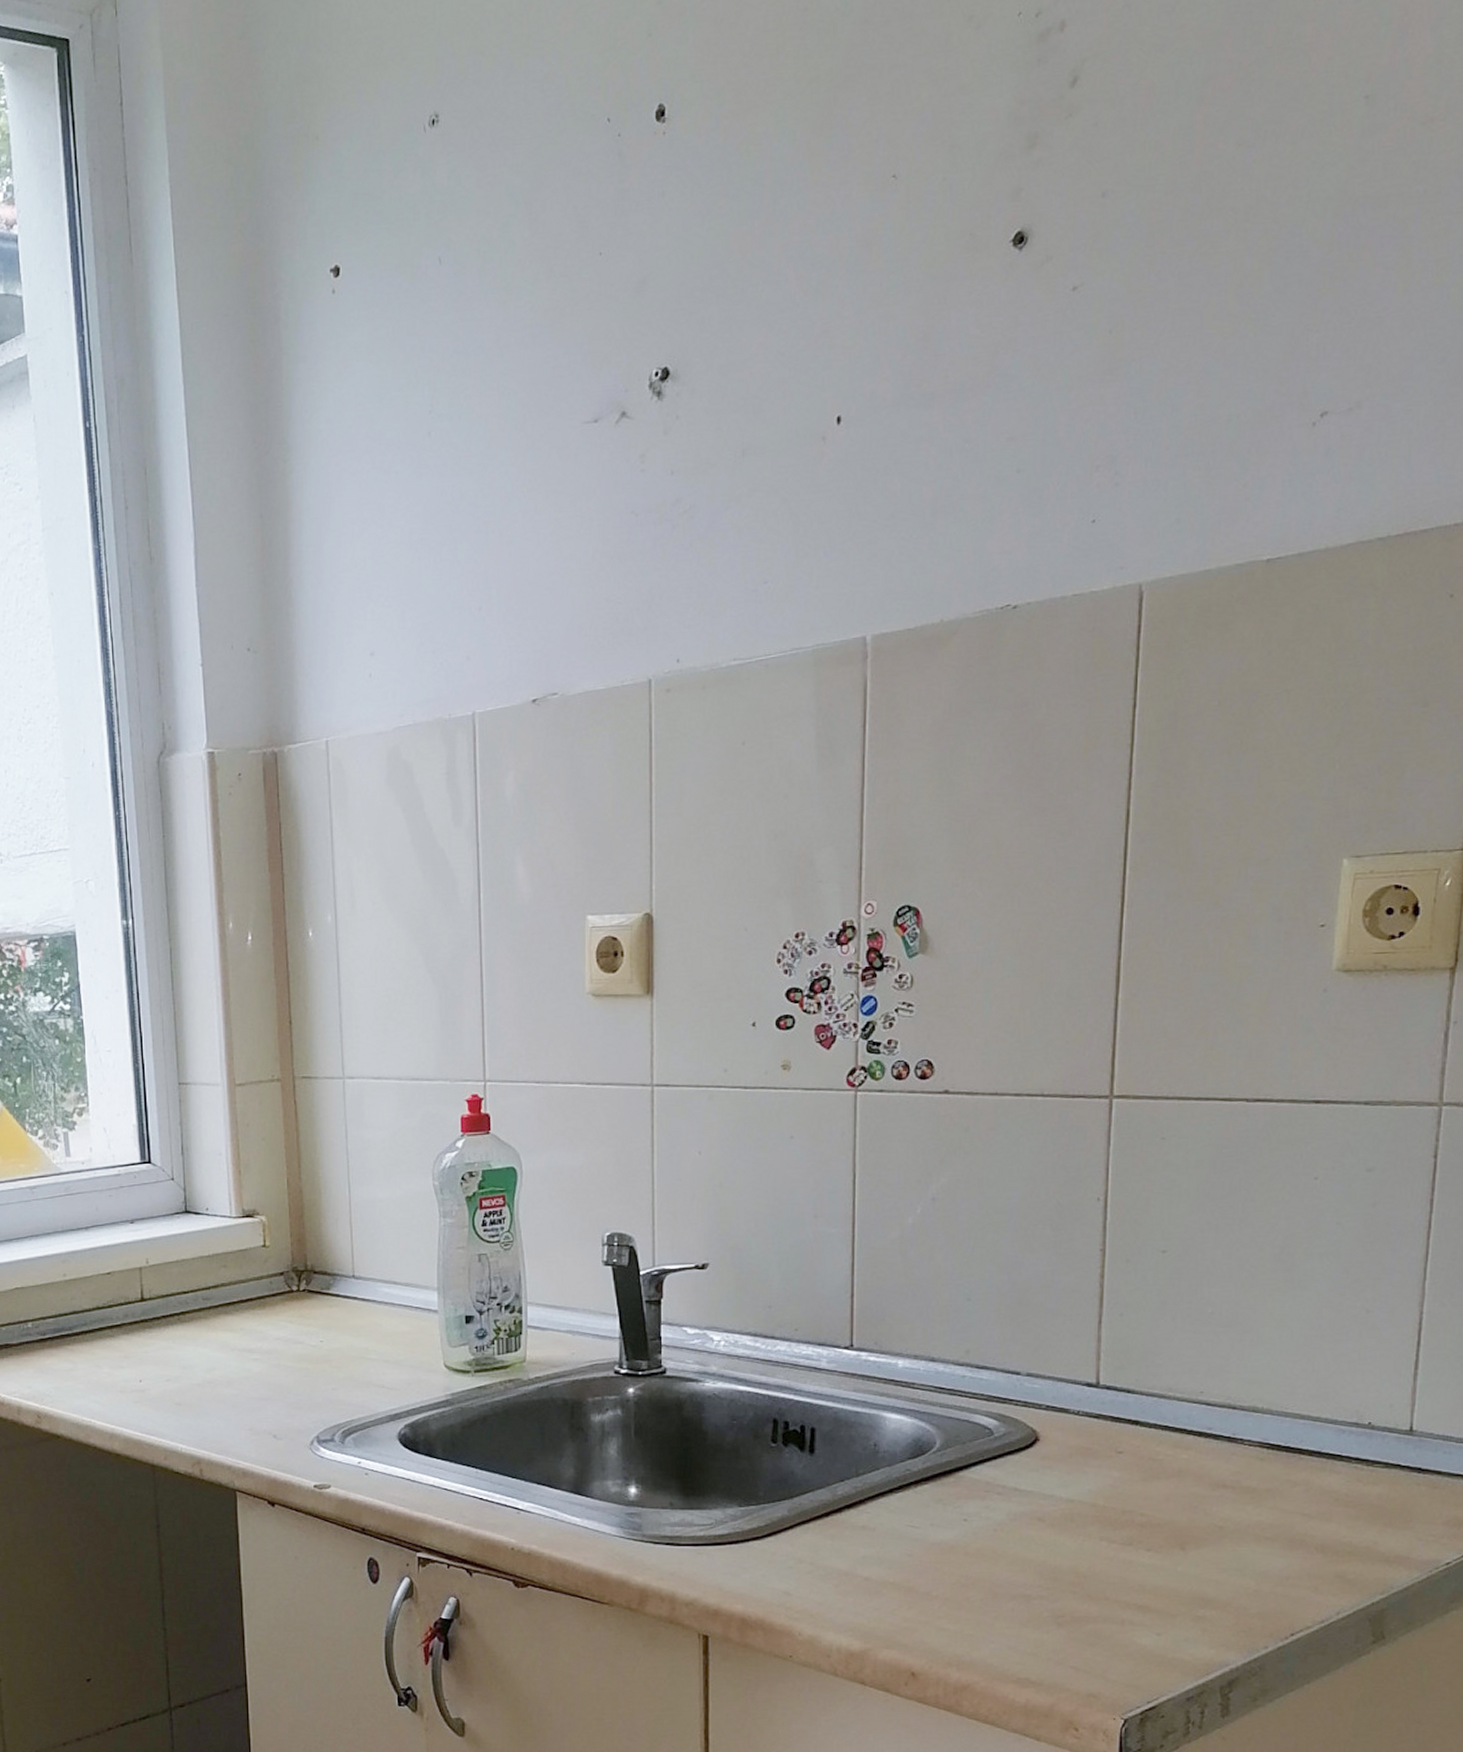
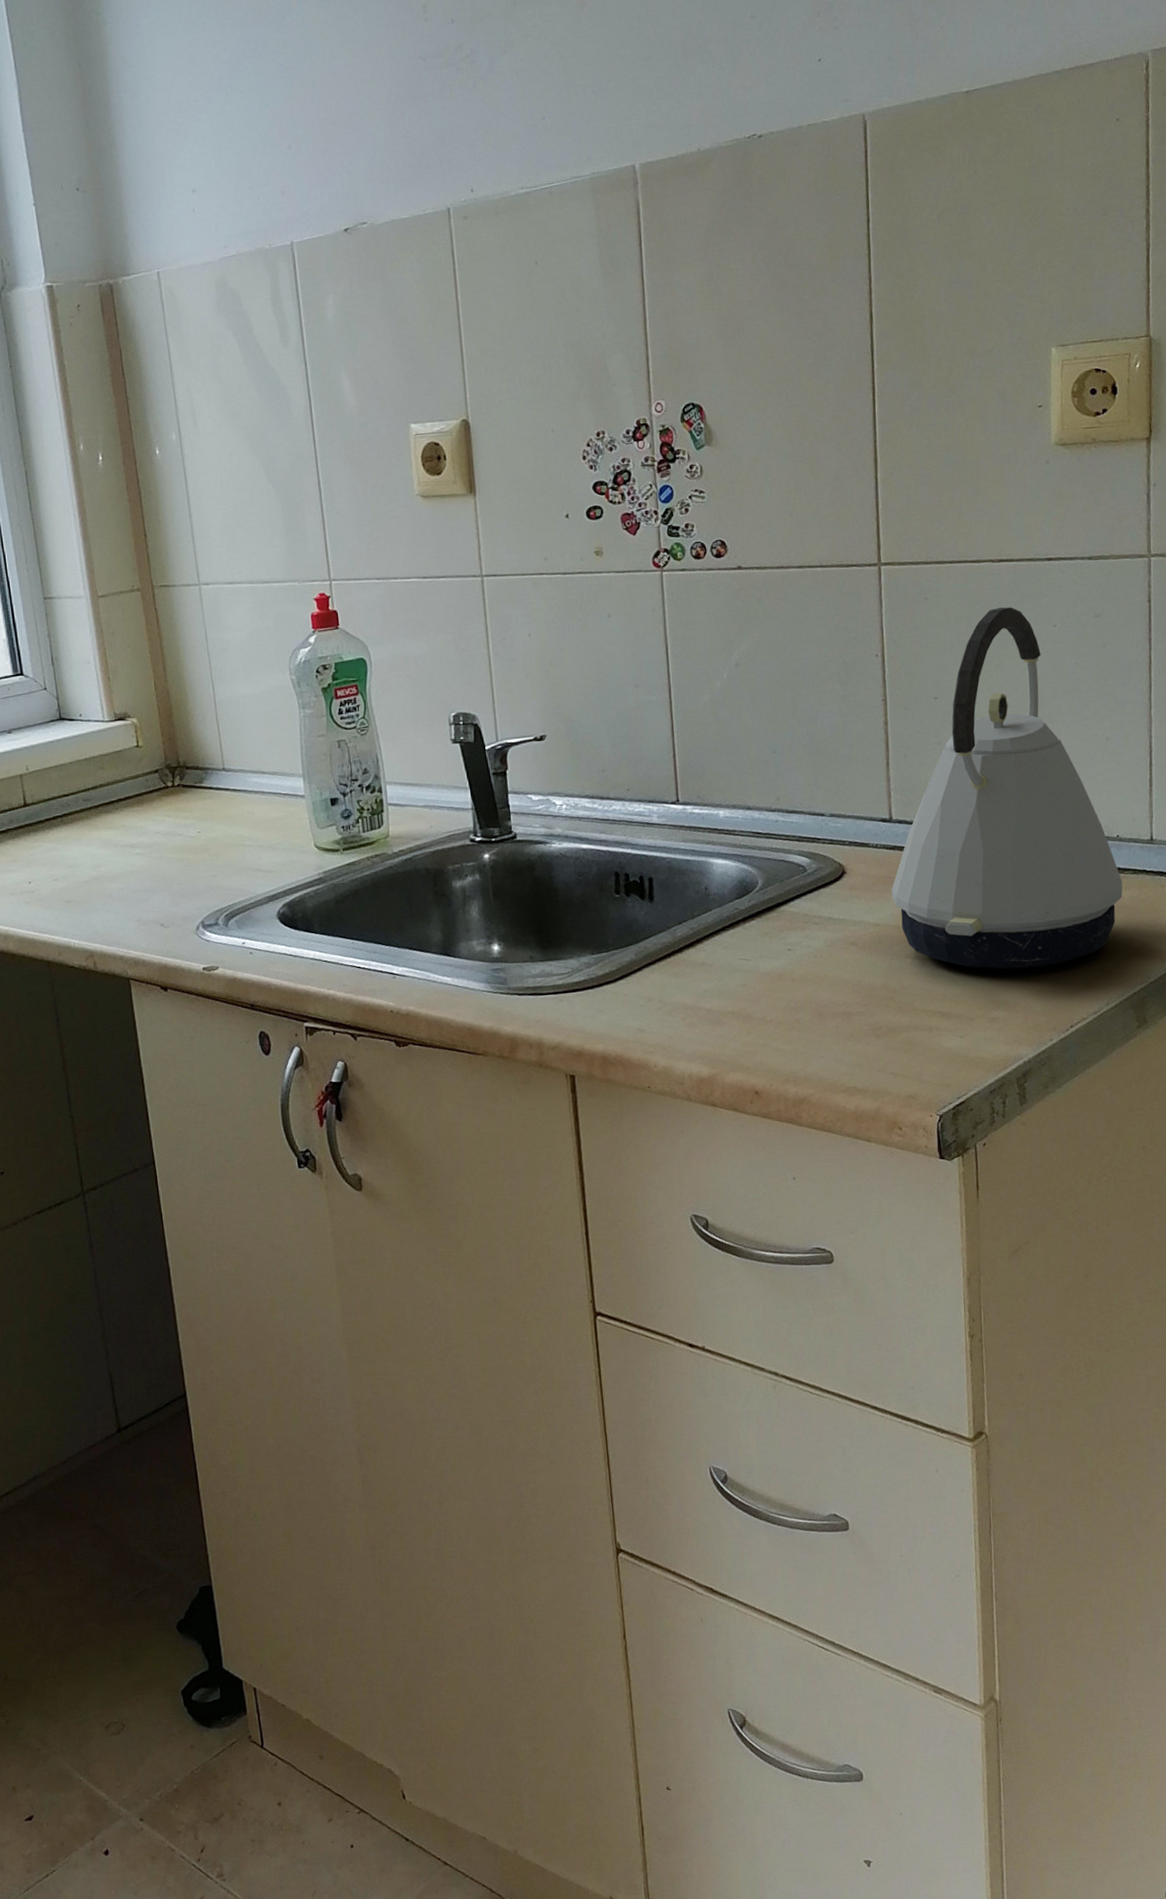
kettle: none [1090,1153,1371,1564] -> present [891,607,1123,970]

